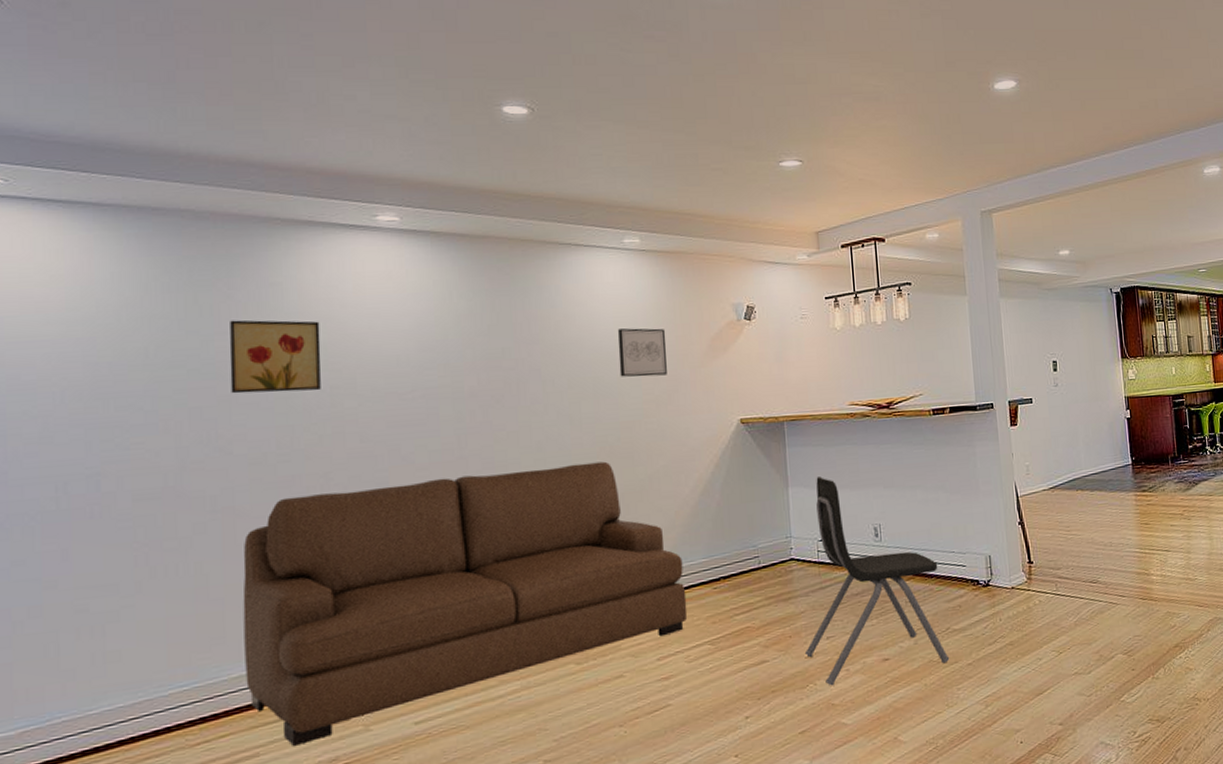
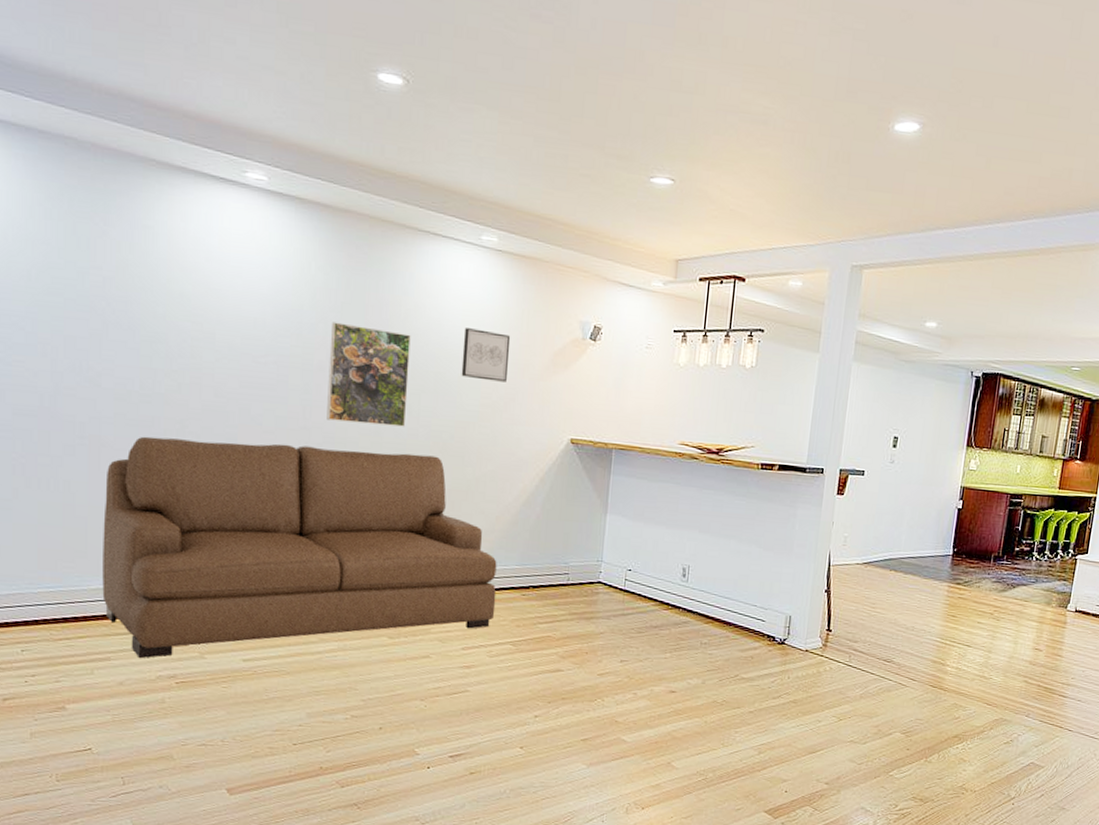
wall art: present [229,320,322,394] -> none [102,256,186,340]
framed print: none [479,344,569,445] -> present [327,322,411,427]
dining chair: present [804,477,950,686] -> none [597,509,738,707]

